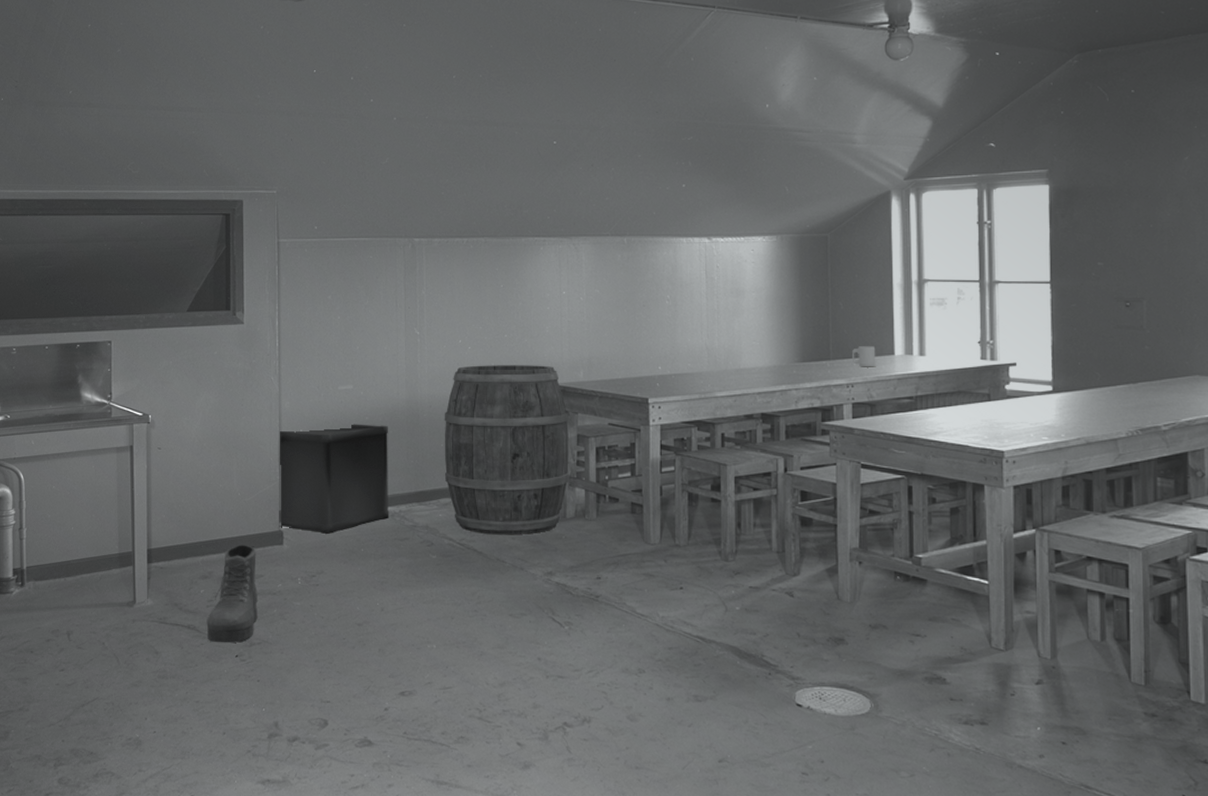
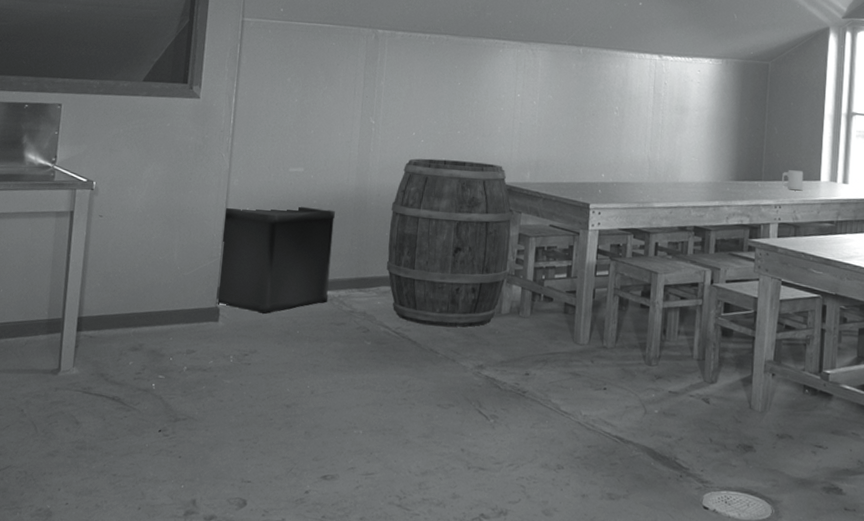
boot: present [206,544,258,643] -> none [131,318,191,418]

